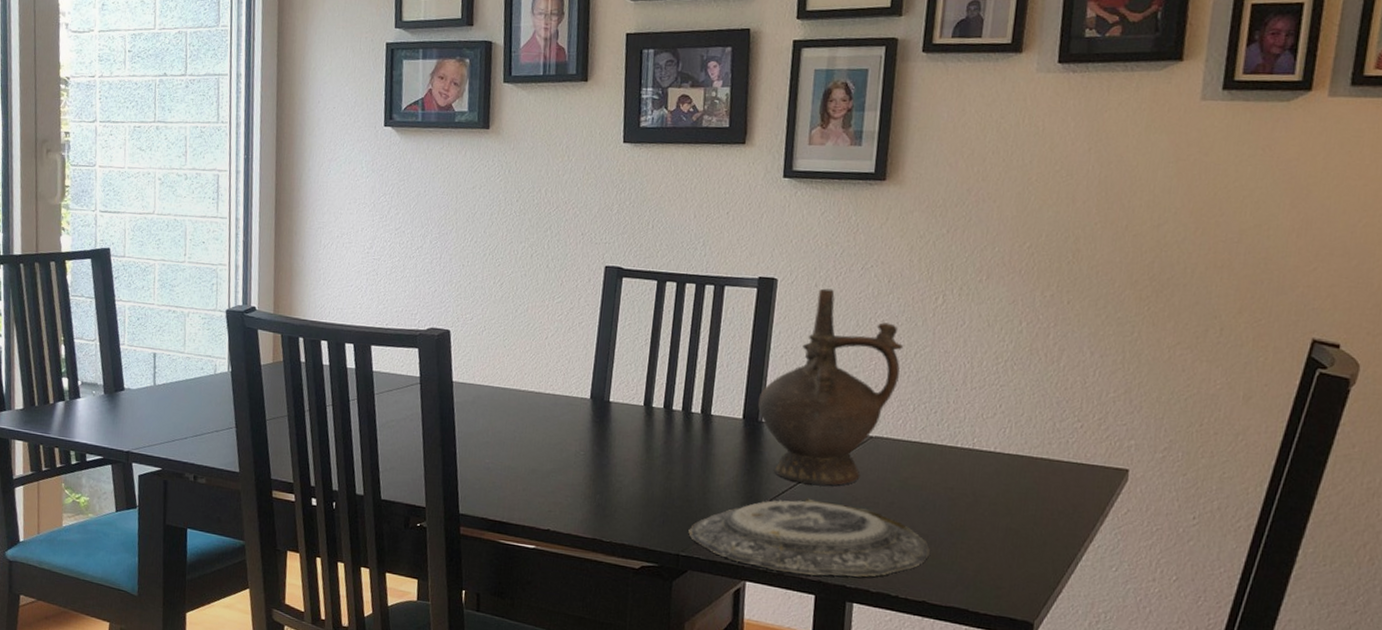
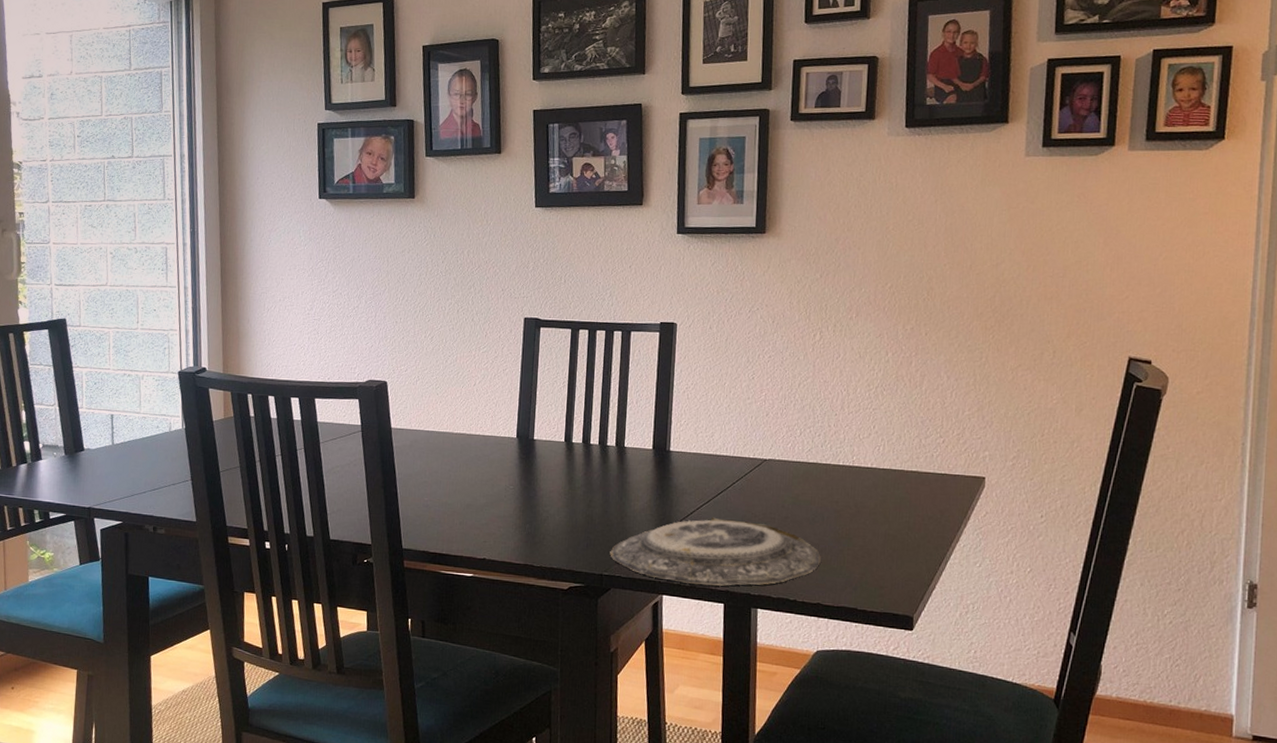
ceremonial vessel: present [758,288,904,486] -> none [666,330,789,505]

